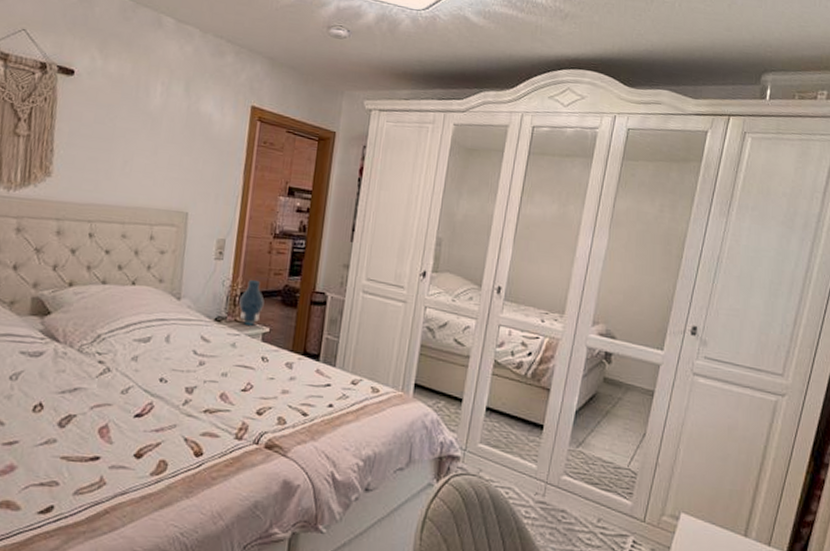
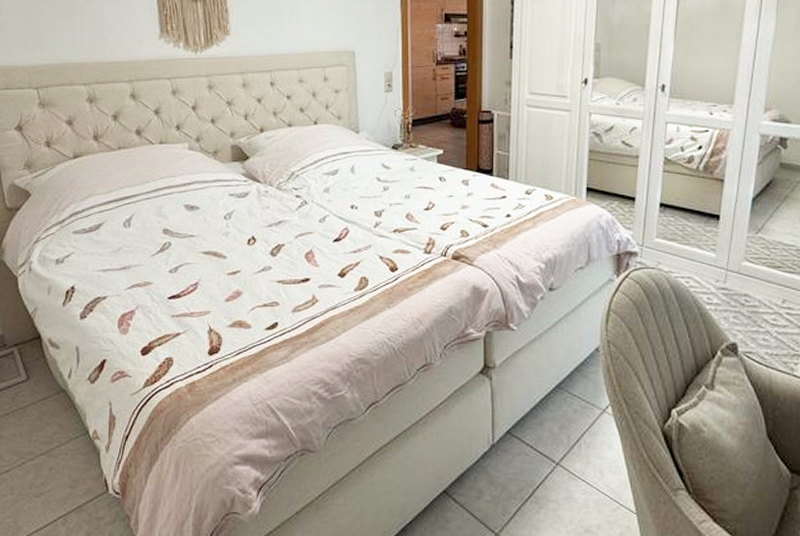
vase: present [239,280,264,326] -> none [412,107,435,149]

